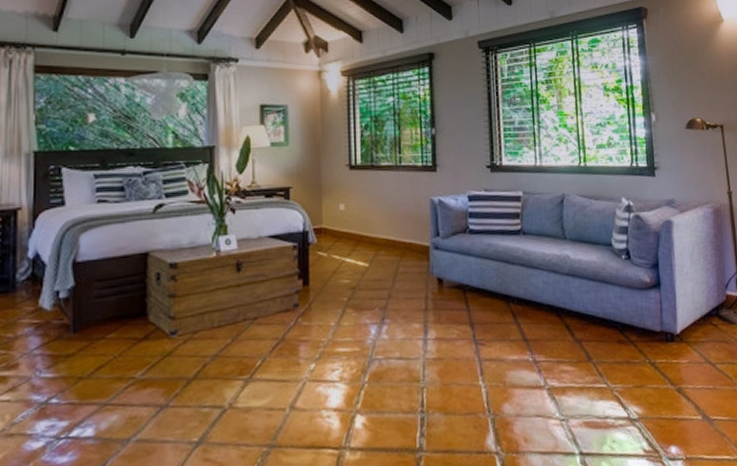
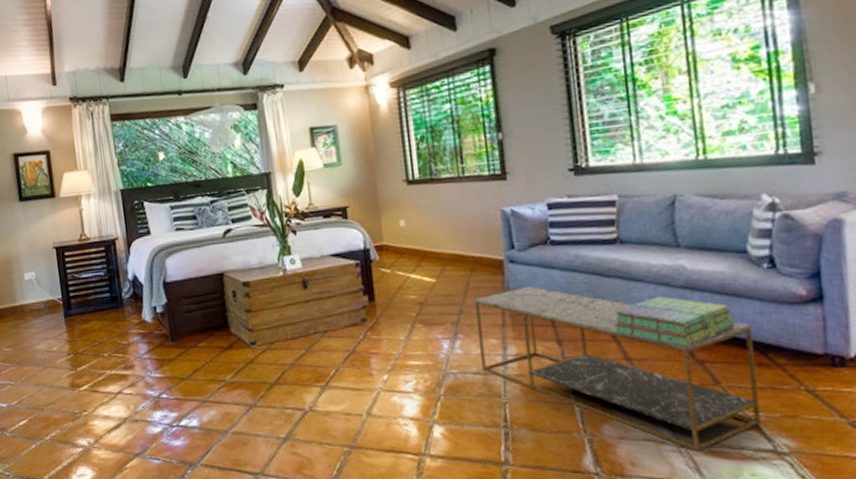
coffee table: none [401,271,619,424] -> present [473,285,761,452]
stack of books: none [514,282,603,329] -> present [612,296,735,348]

